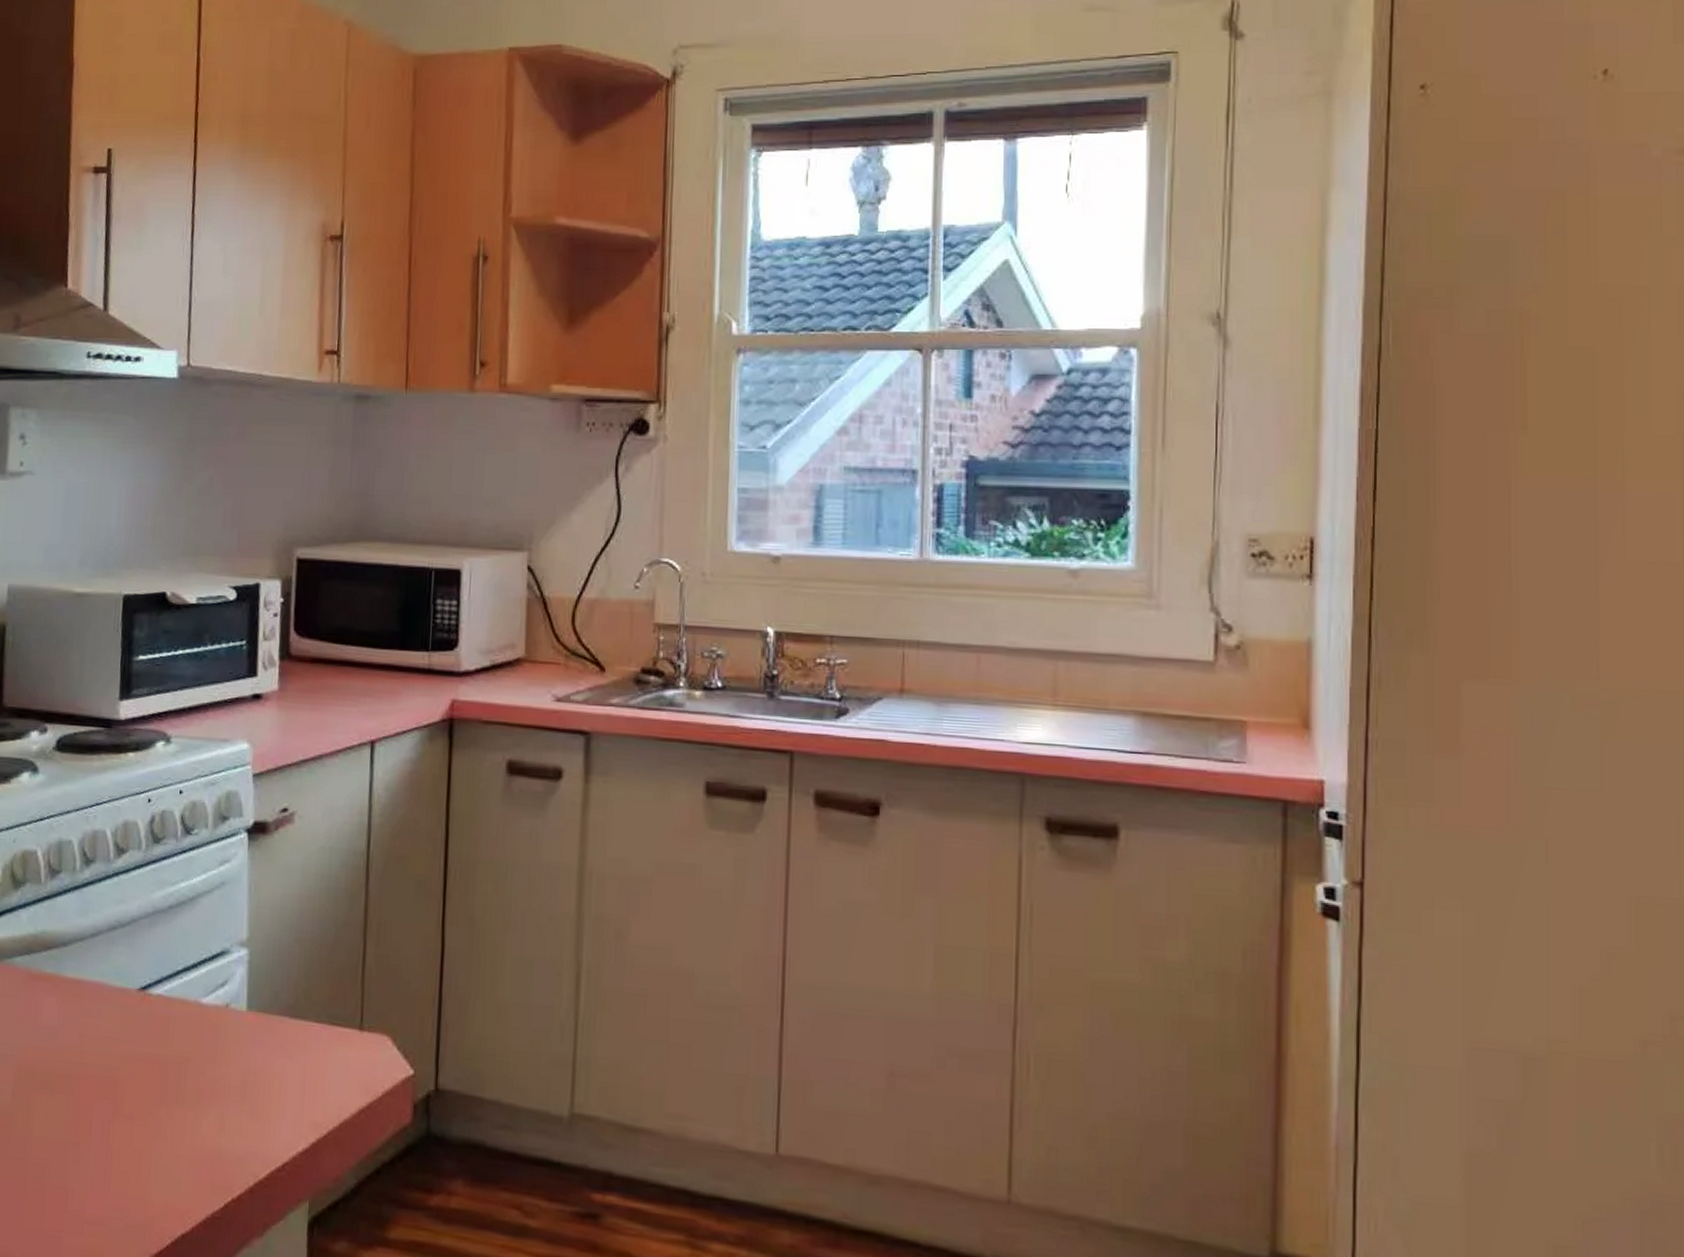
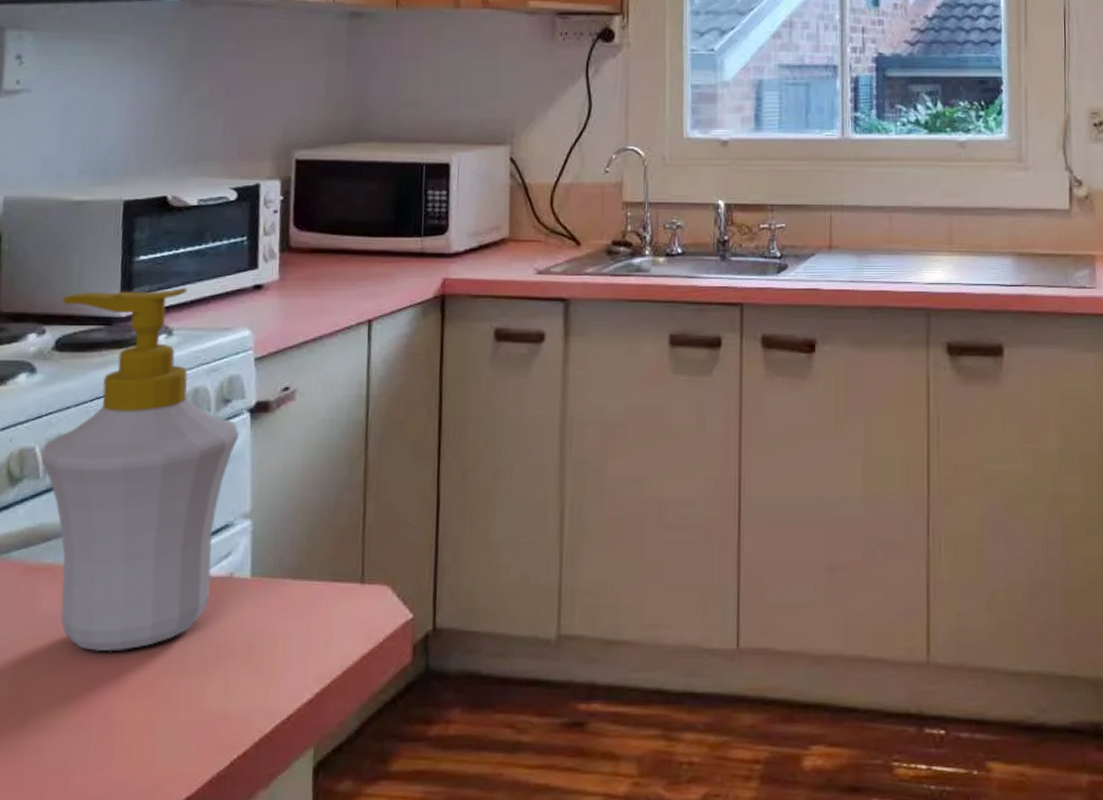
soap bottle: none [43,690,236,1073] -> present [41,287,239,652]

